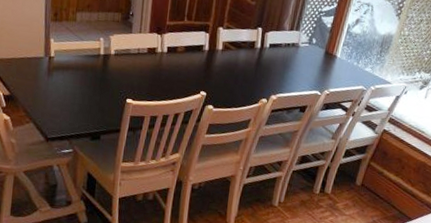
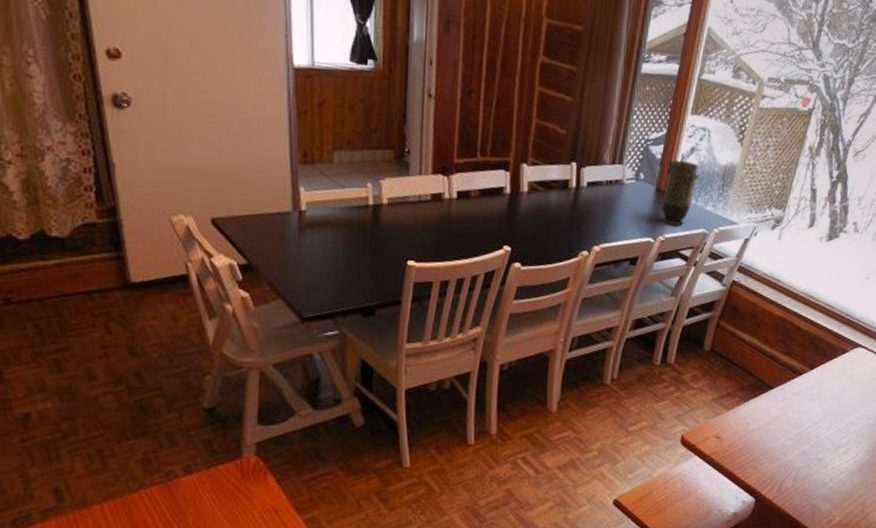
vase: none [328,28,362,82] -> present [661,159,699,225]

